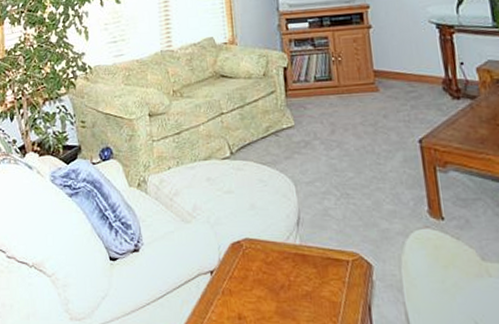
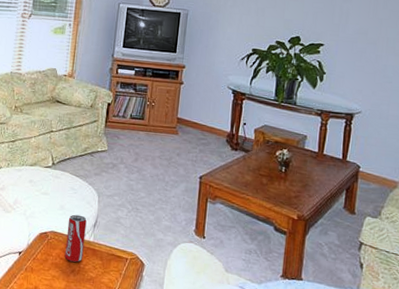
beverage can: none [263,213,292,275] -> present [64,214,87,262]

